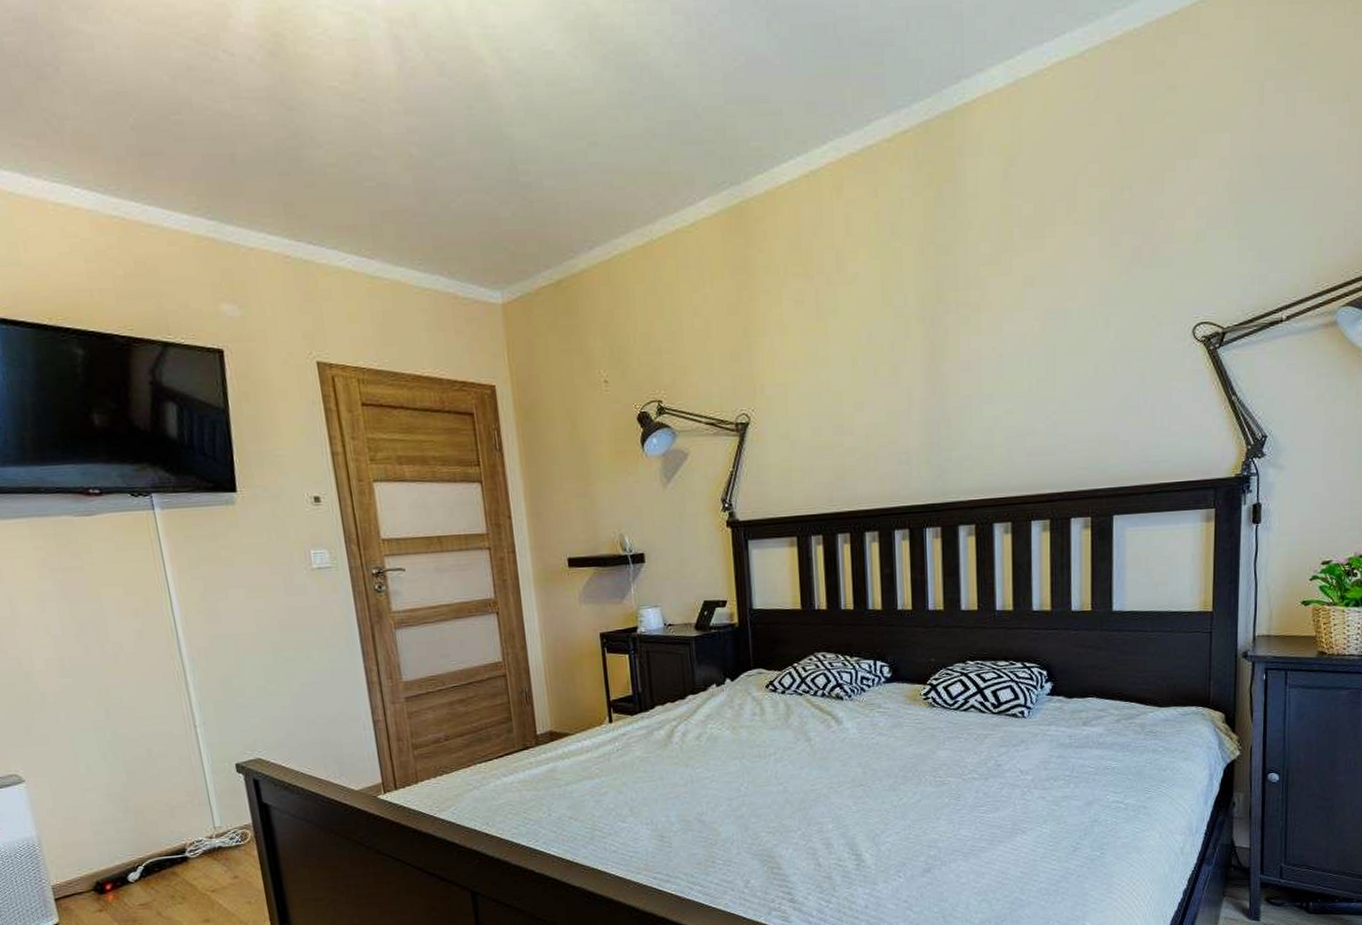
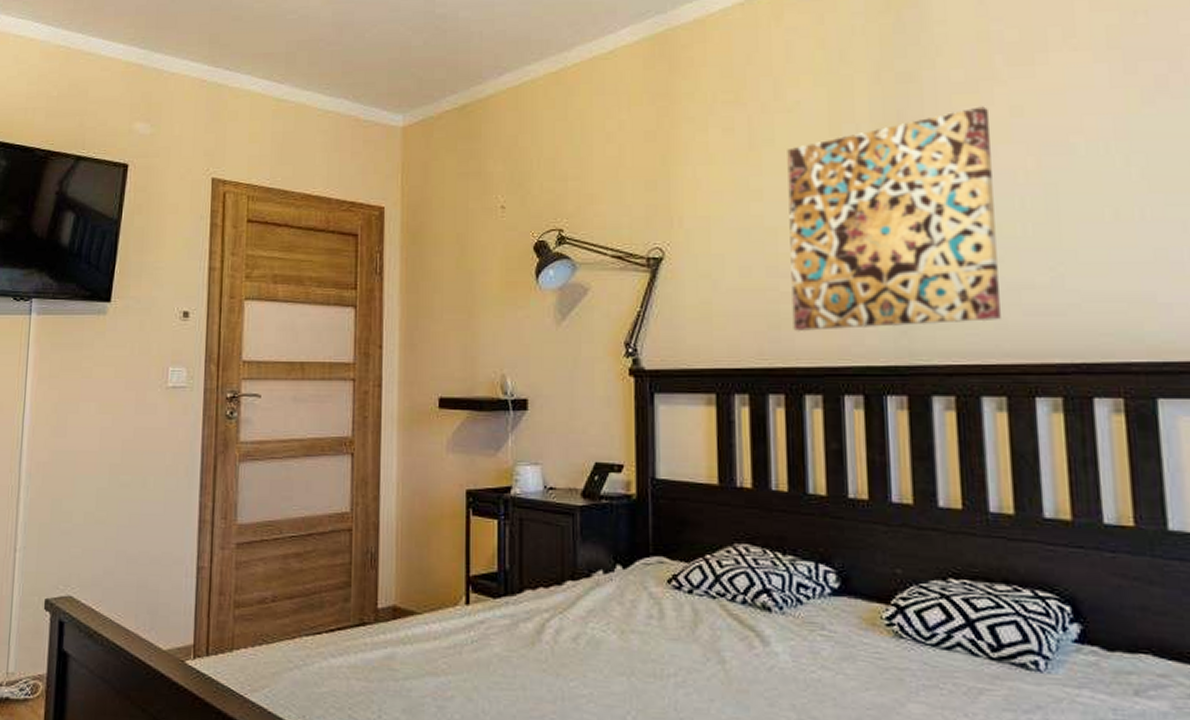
wall art: none [848,276,1010,481] -> present [787,106,1001,332]

